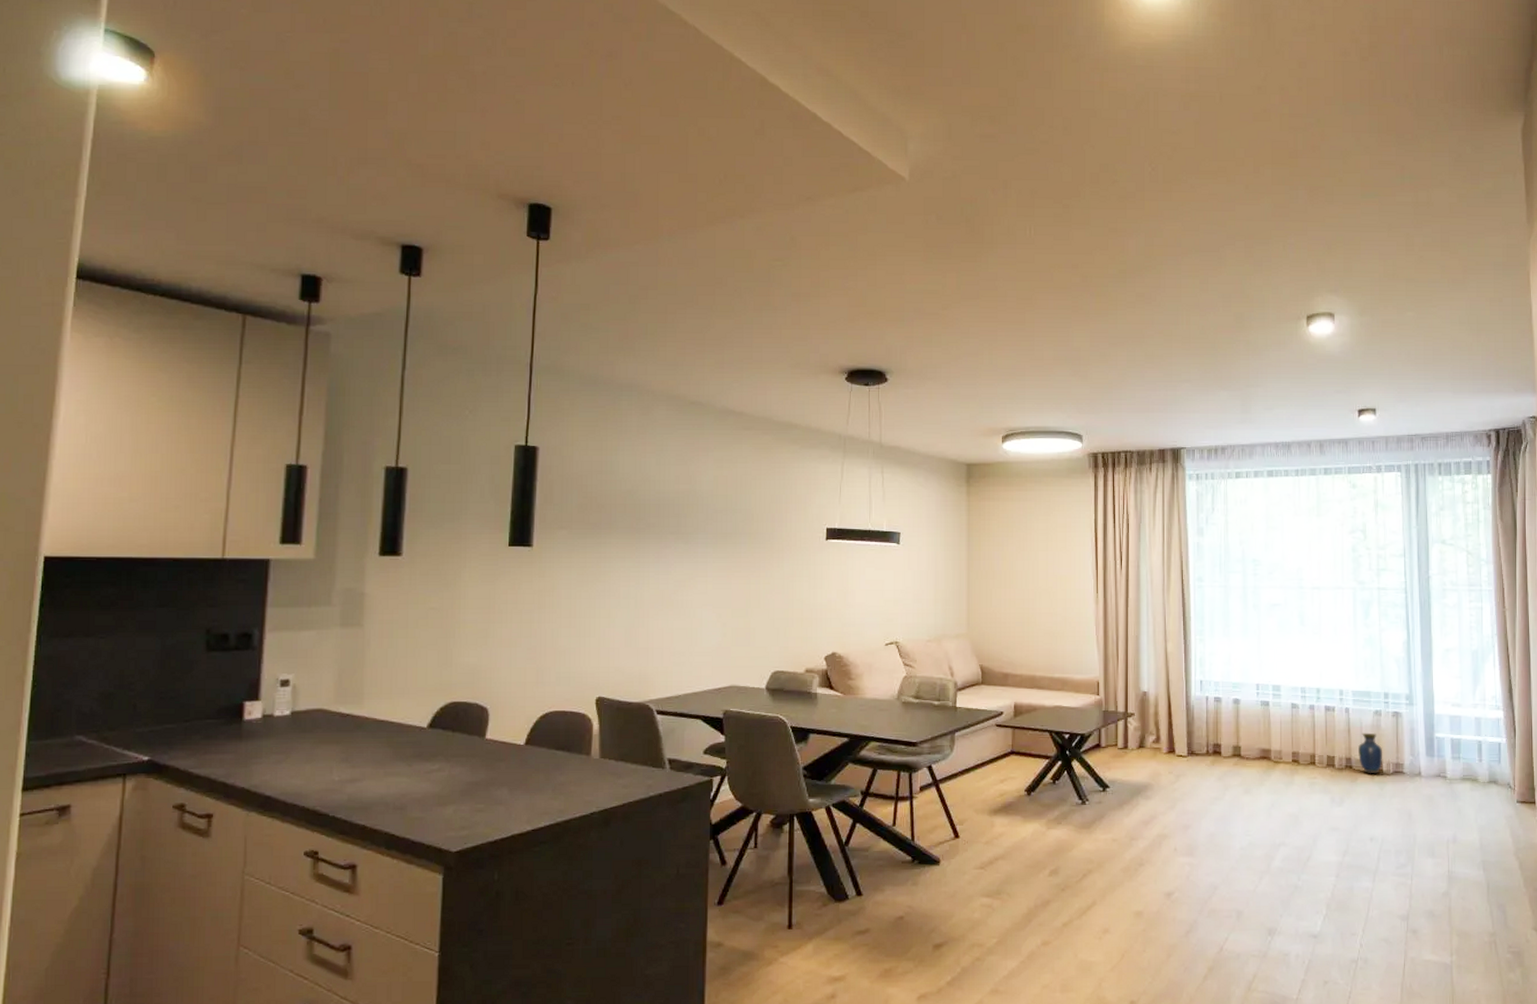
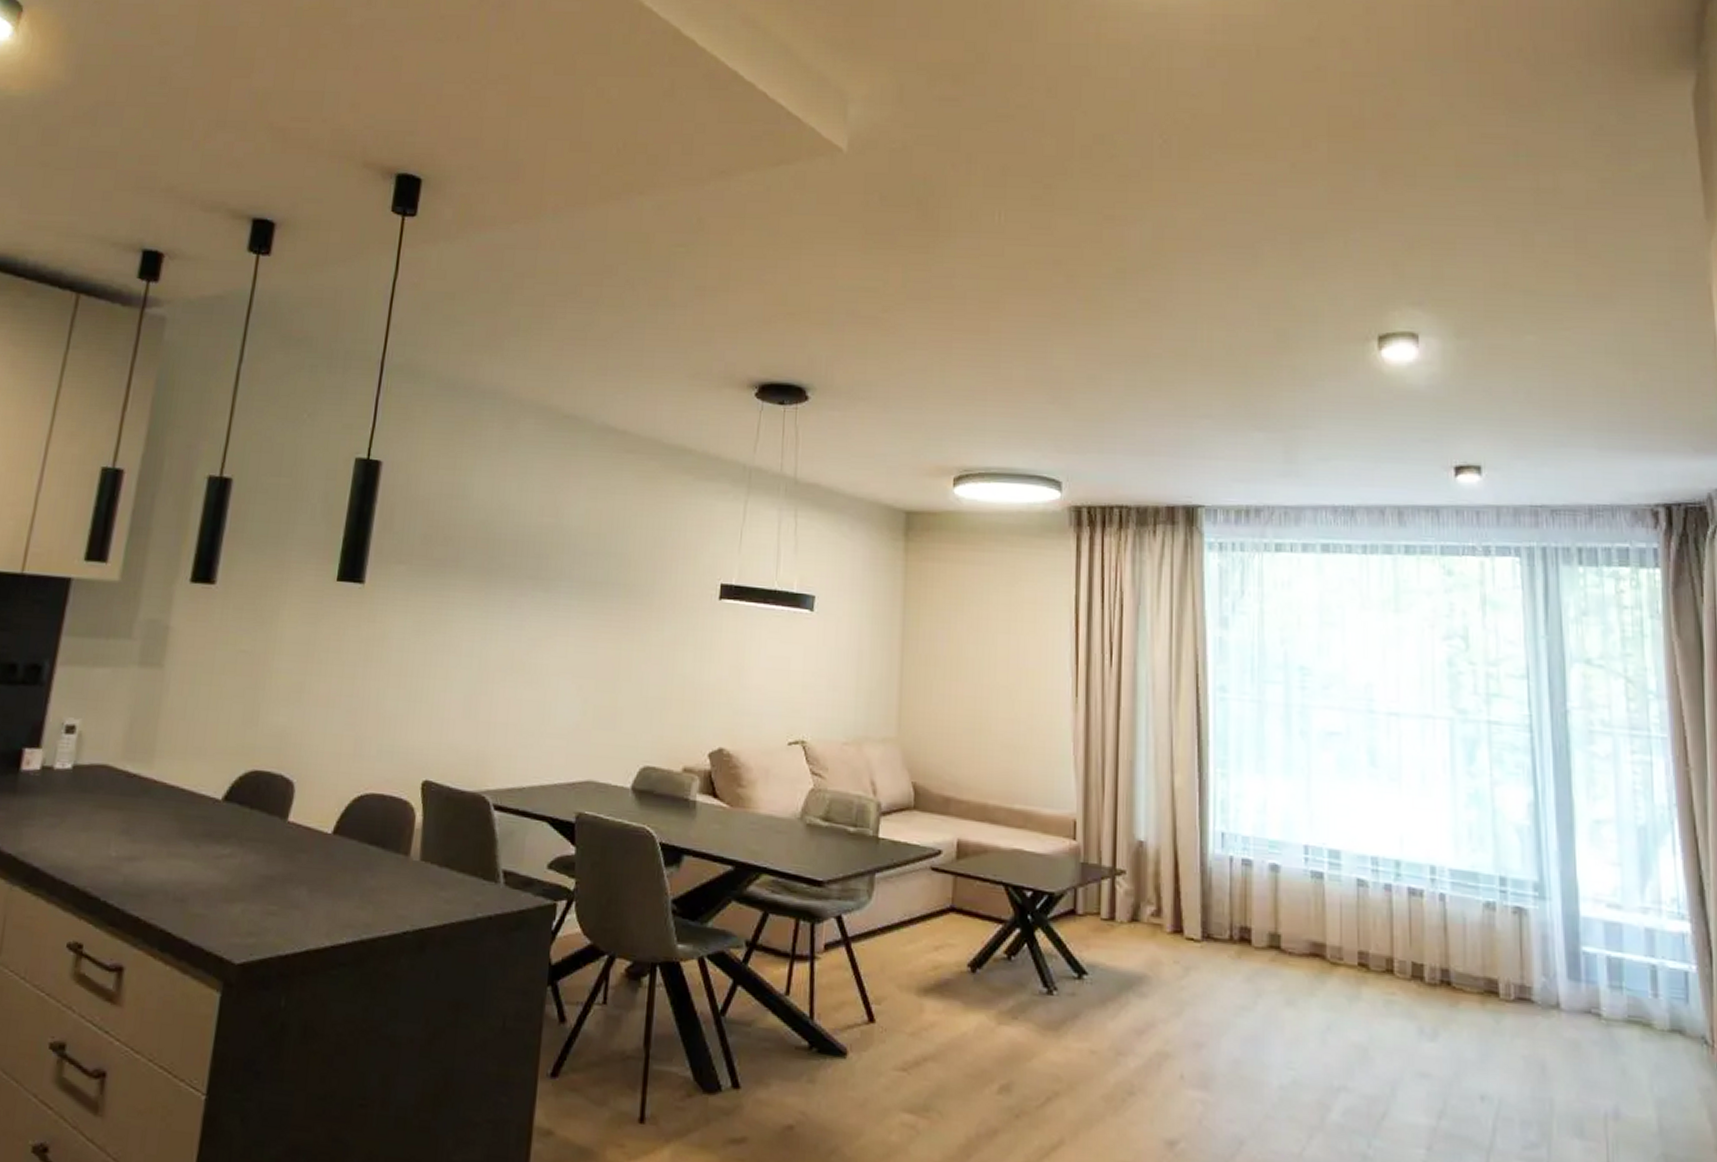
vase: present [1358,732,1382,773] -> none [1460,933,1498,997]

